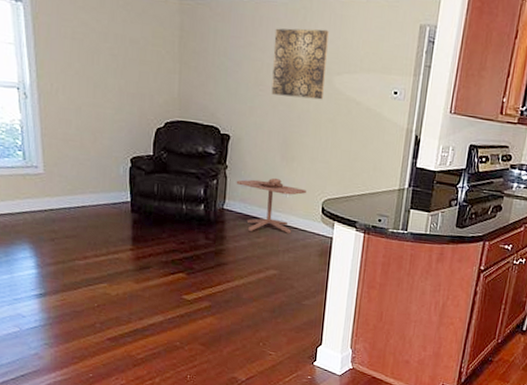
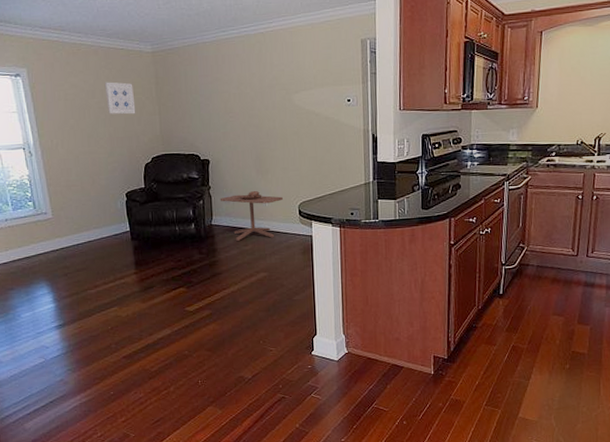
wall art: none [120,25,153,69] -> present [104,82,136,115]
wall art: present [271,28,329,100] -> none [236,57,286,119]

